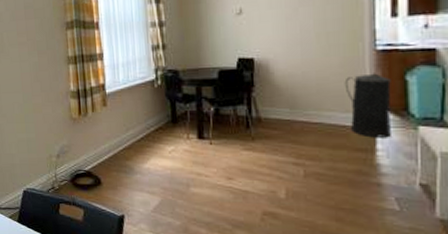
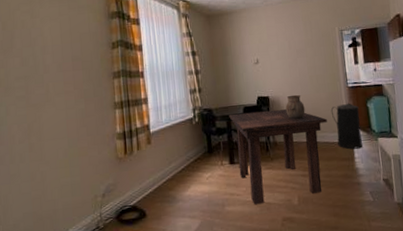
dining table: none [199,76,338,190] -> present [229,109,327,204]
ceramic pot: none [276,57,305,90] -> present [285,94,305,119]

